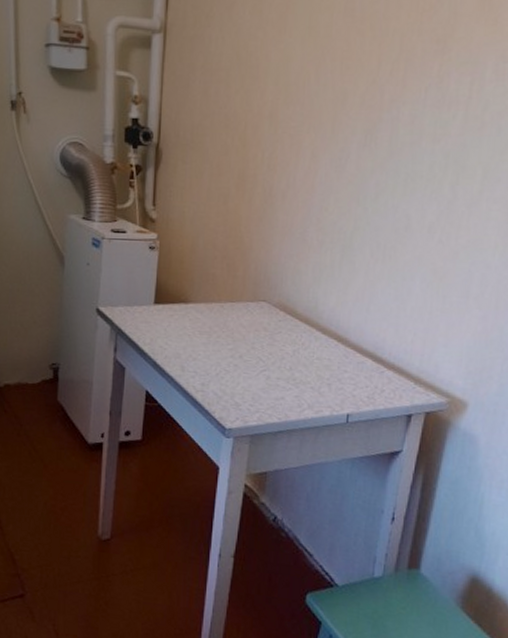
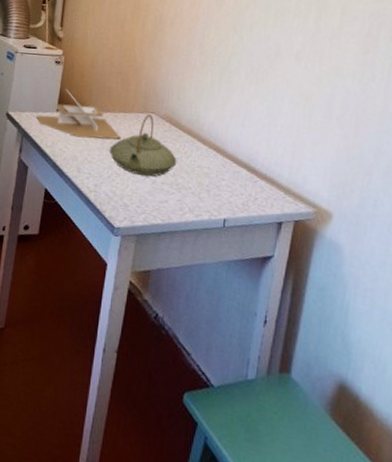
napkin holder: none [130,277,230,333] -> present [36,88,122,140]
teapot: none [216,303,294,372] -> present [109,114,177,176]

